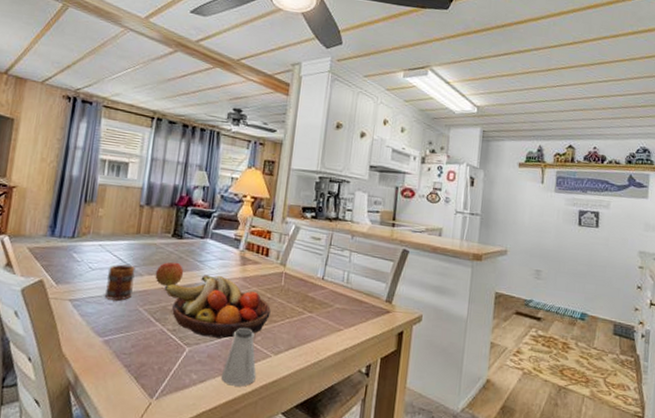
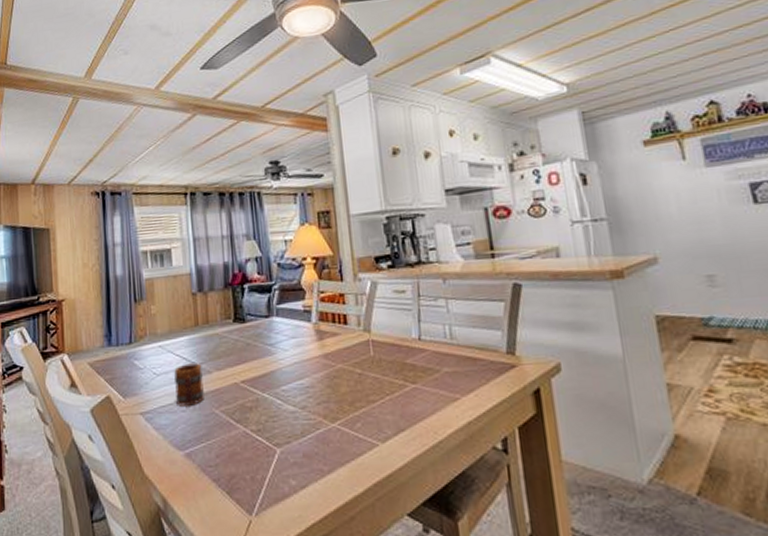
apple: present [155,262,184,286] -> none [224,350,256,380]
fruit bowl: present [164,274,271,339] -> none [237,358,366,433]
saltshaker: present [222,327,256,387] -> none [324,414,366,488]

